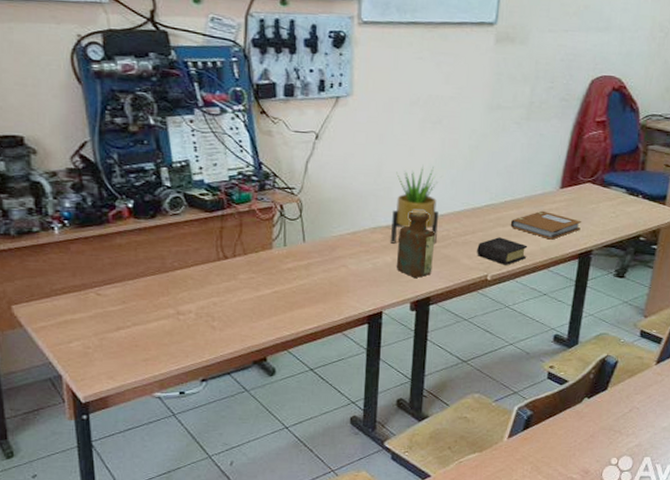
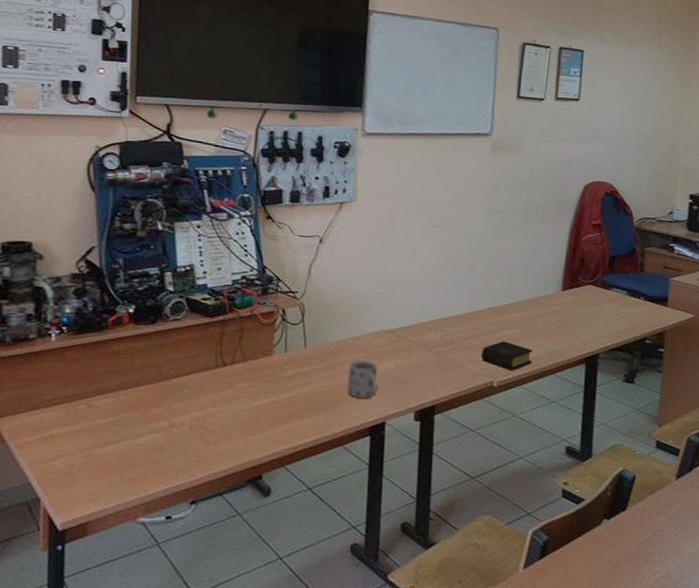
mug: none [346,253,375,290] -> present [348,359,378,399]
potted plant: present [391,165,438,244] -> none [394,268,441,349]
bottle: present [396,209,435,278] -> none [399,312,438,385]
notebook: present [510,210,581,240] -> none [514,313,585,343]

